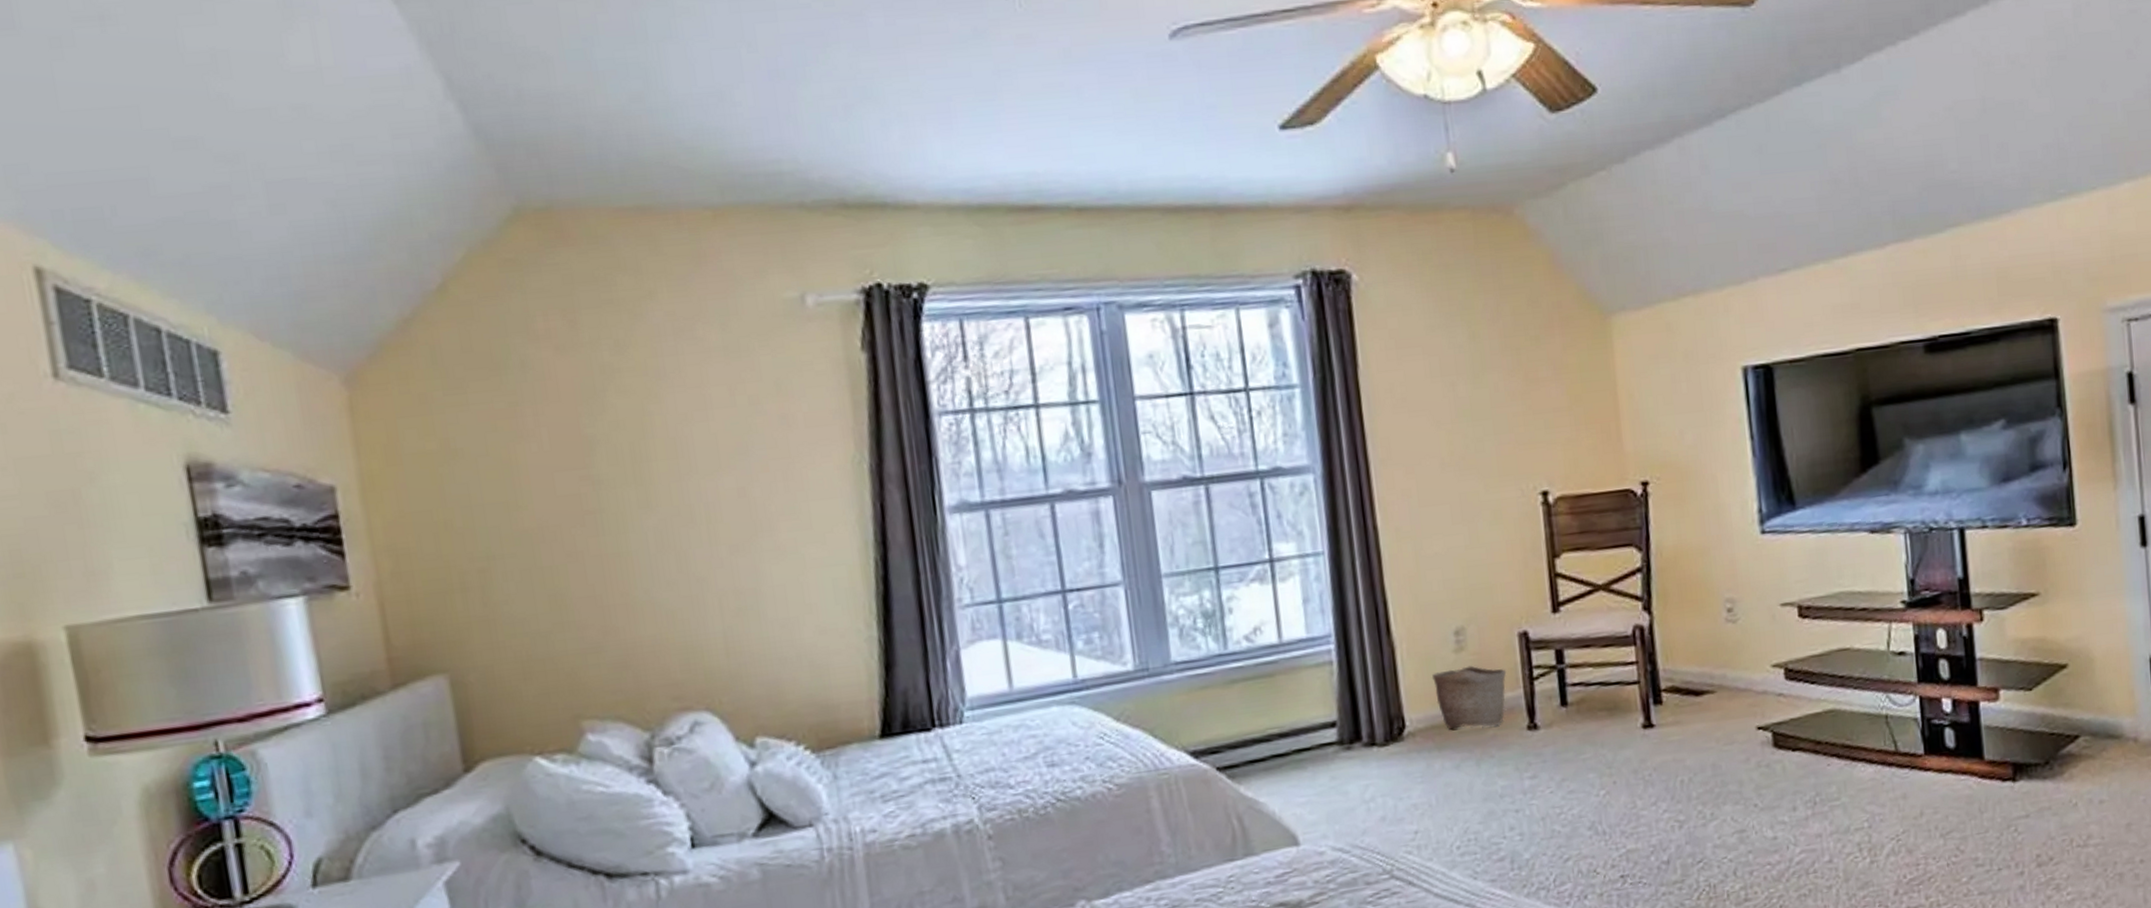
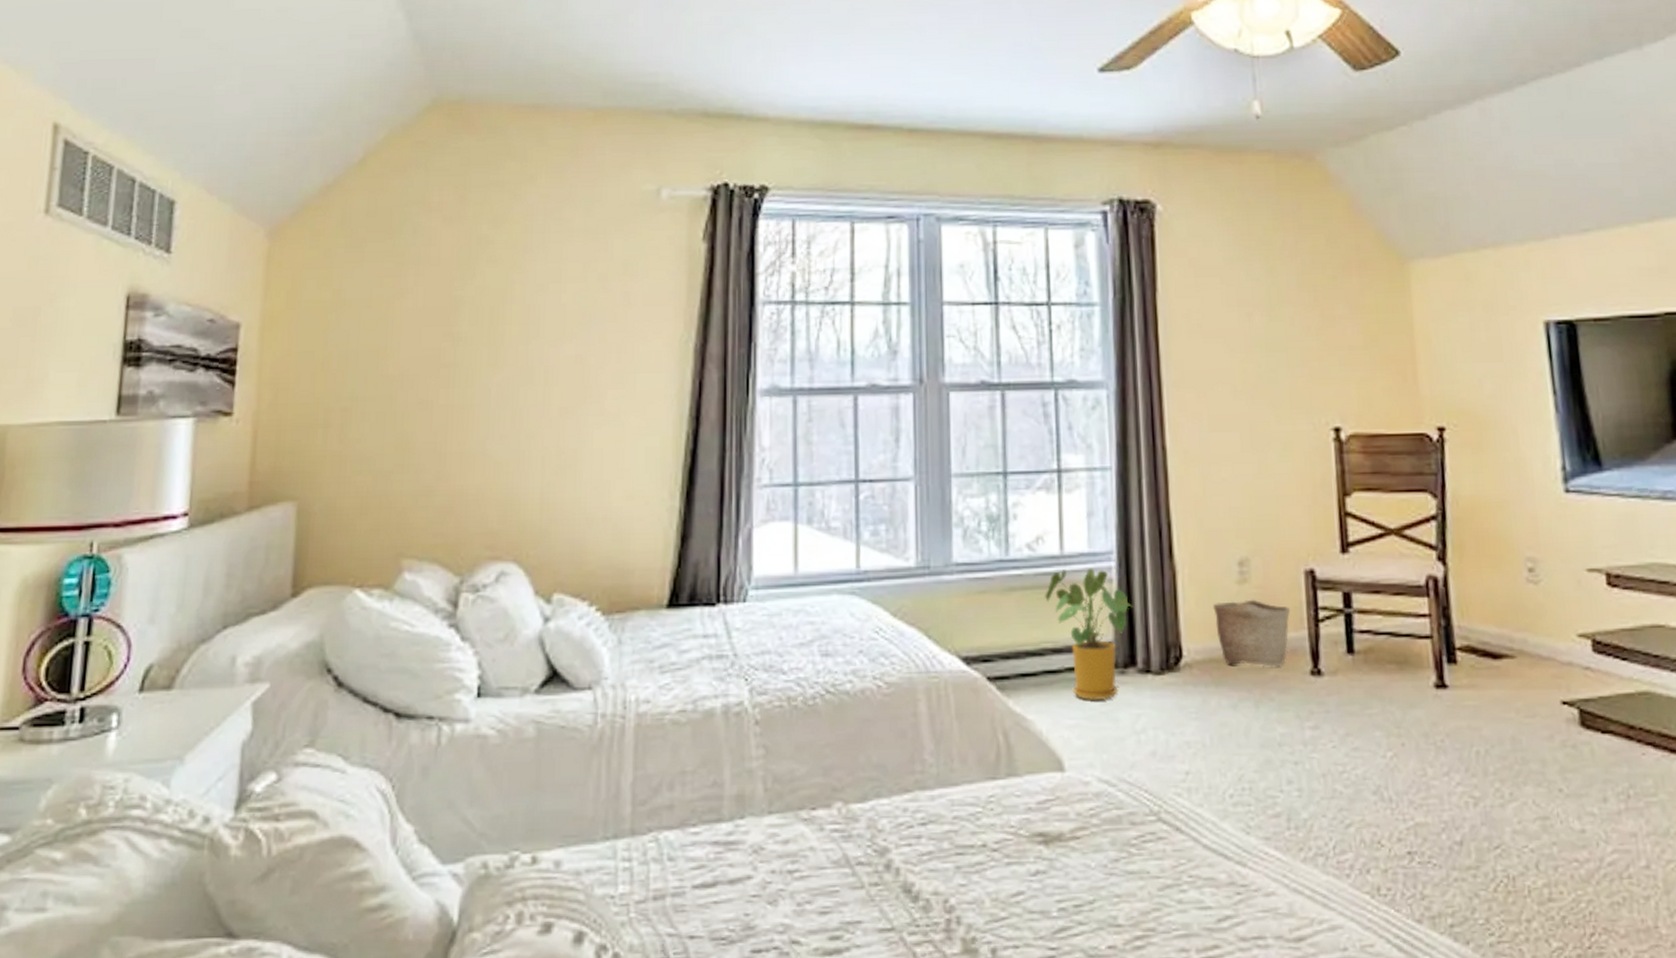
house plant: none [1267,652,1356,778] -> present [1045,567,1135,701]

